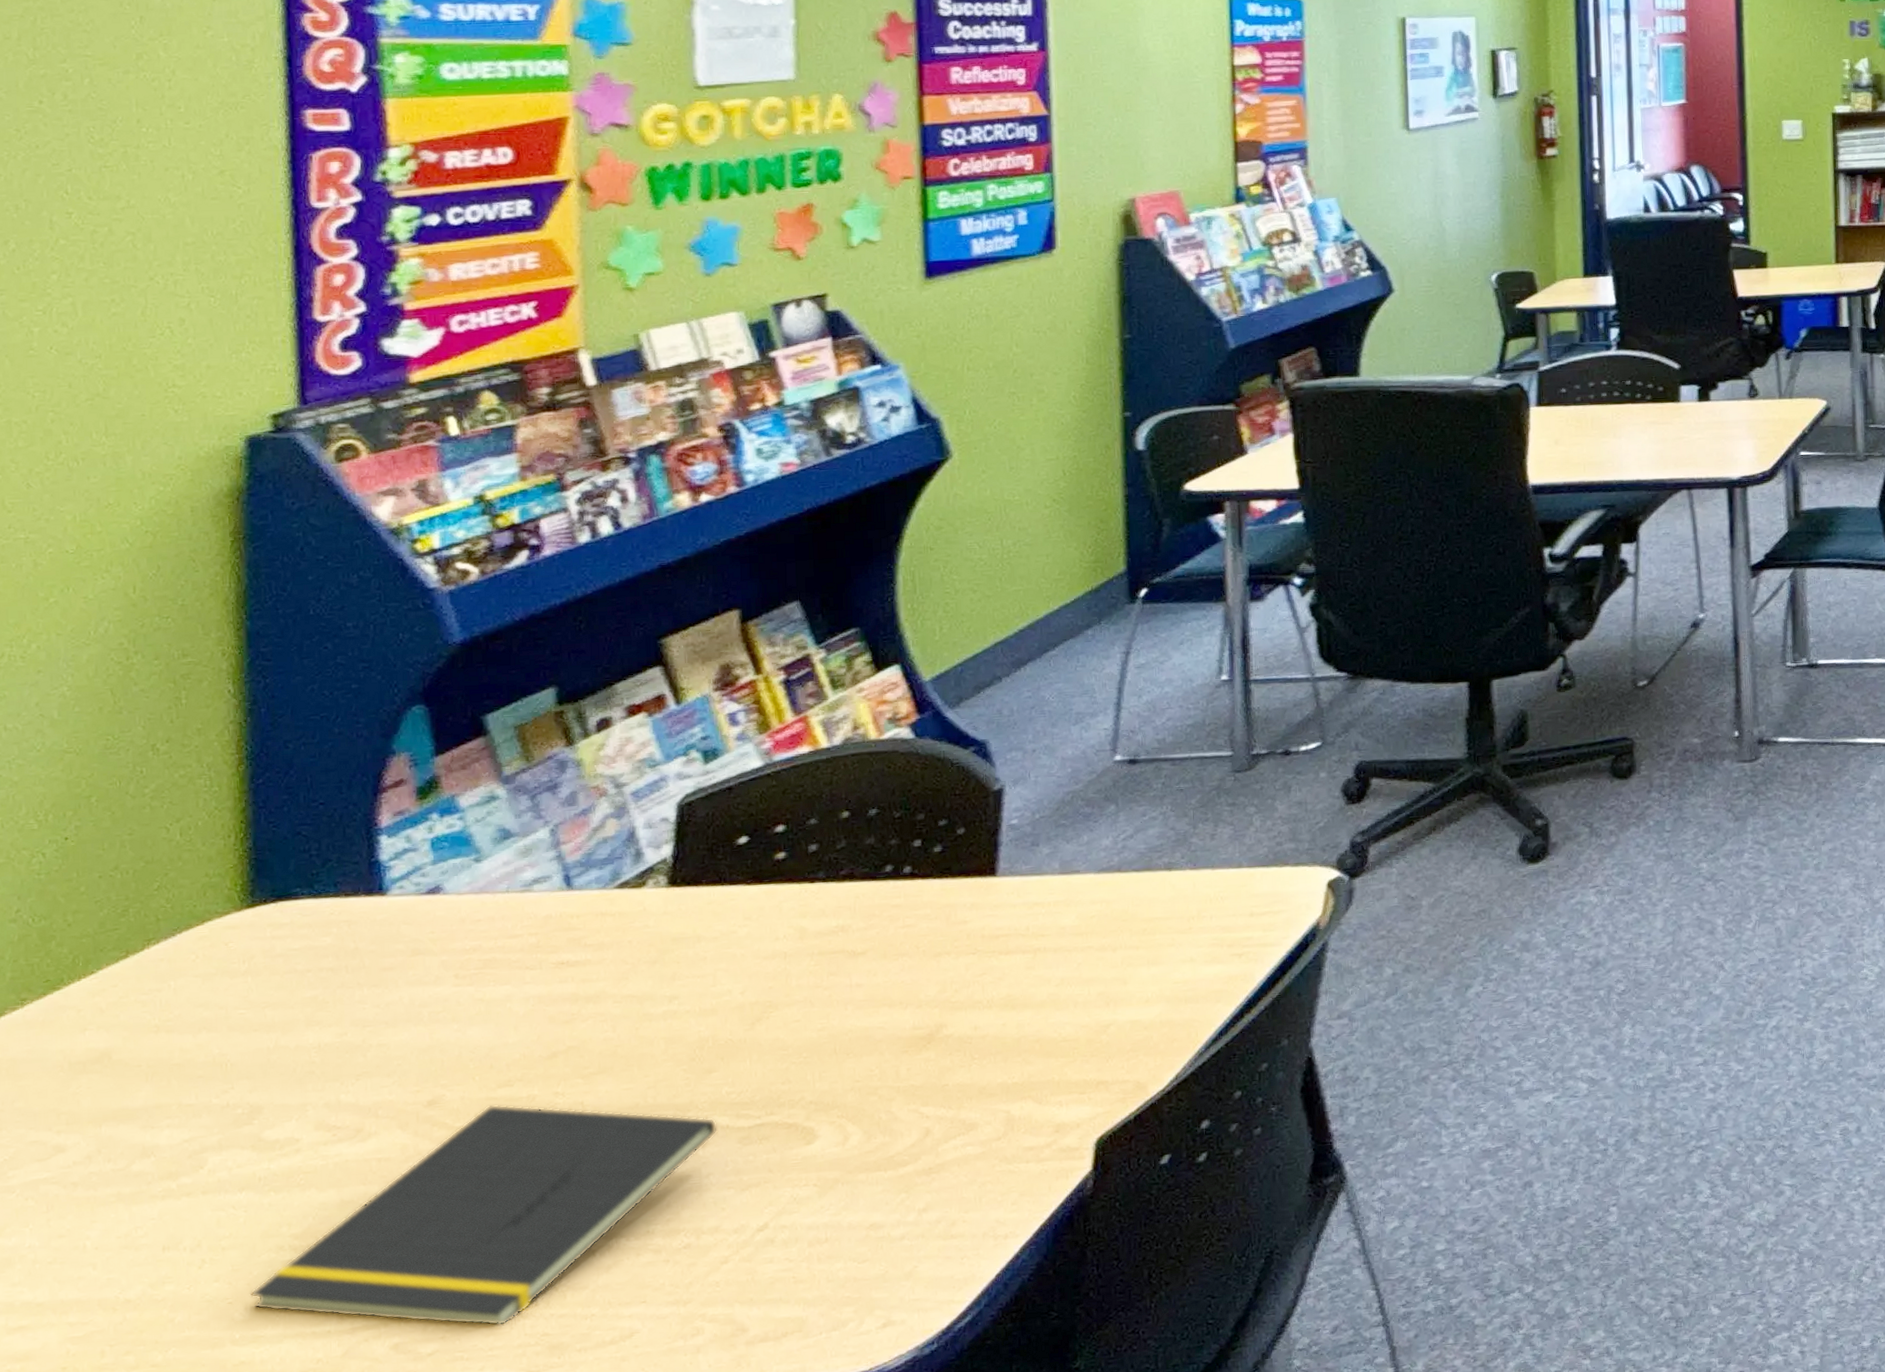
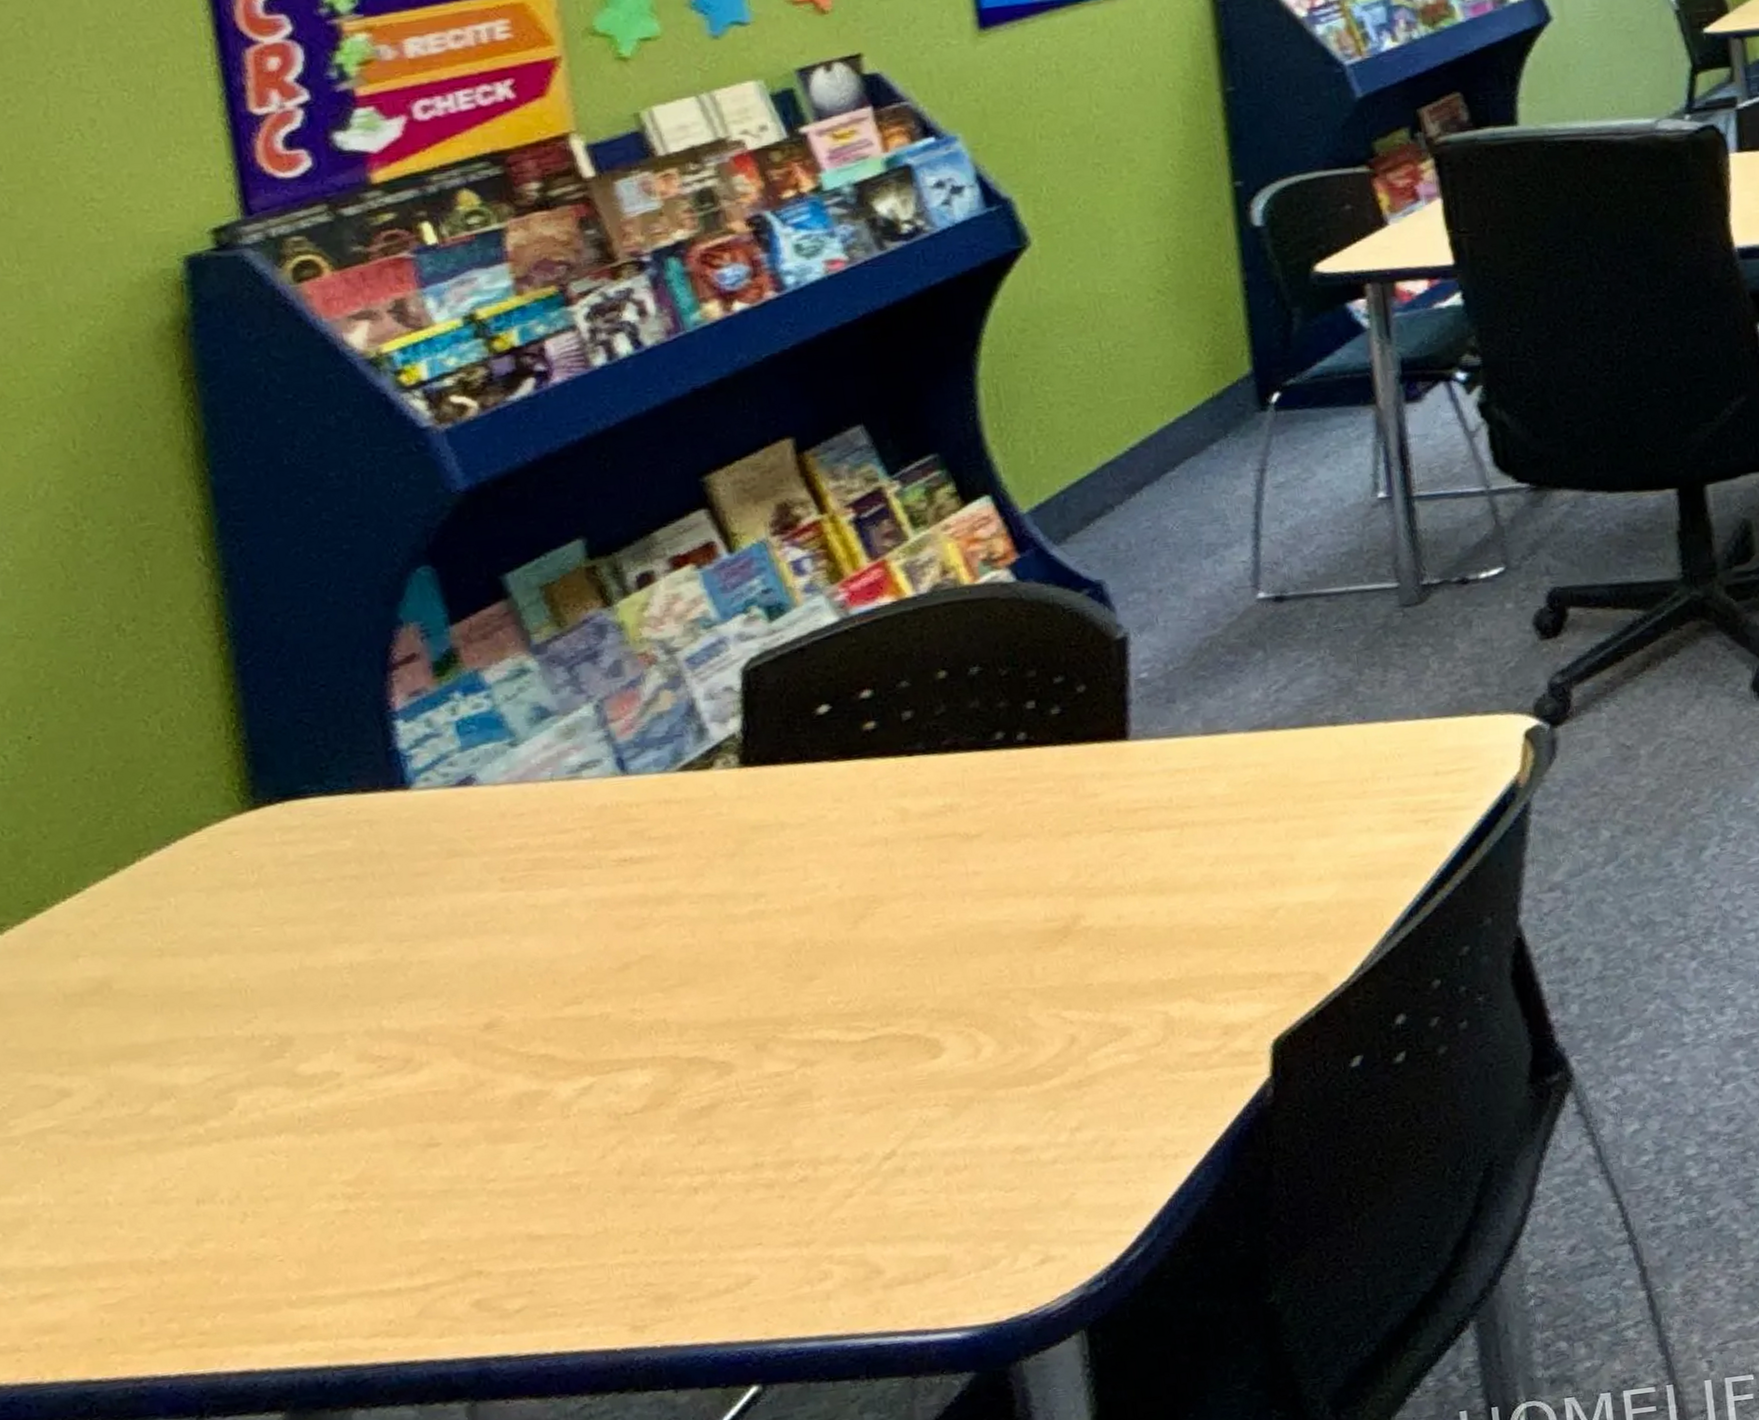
notepad: present [250,1104,717,1326] -> none [303,1025,826,1277]

